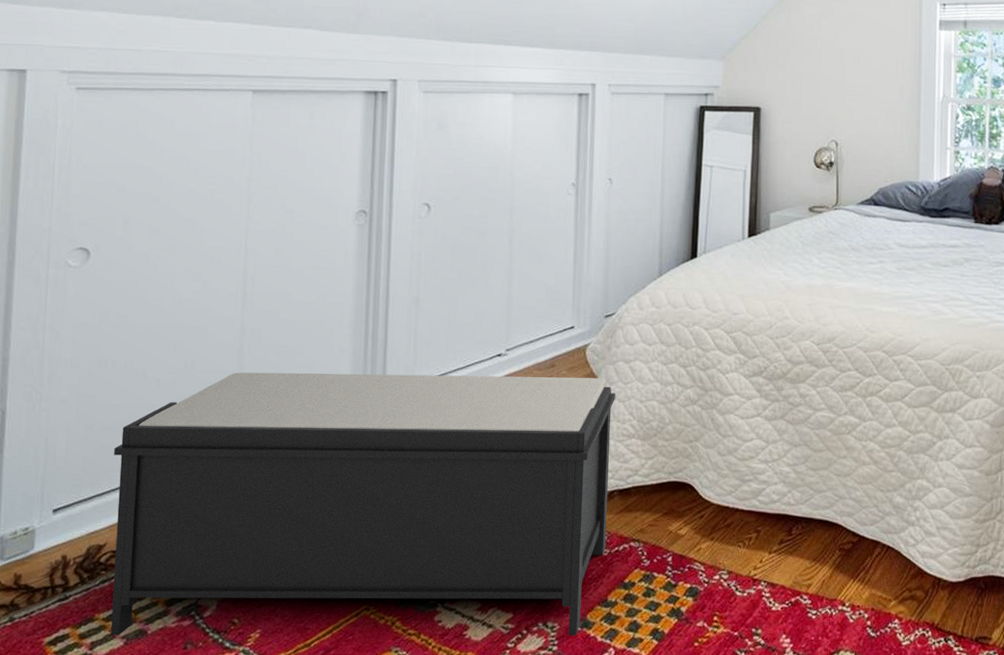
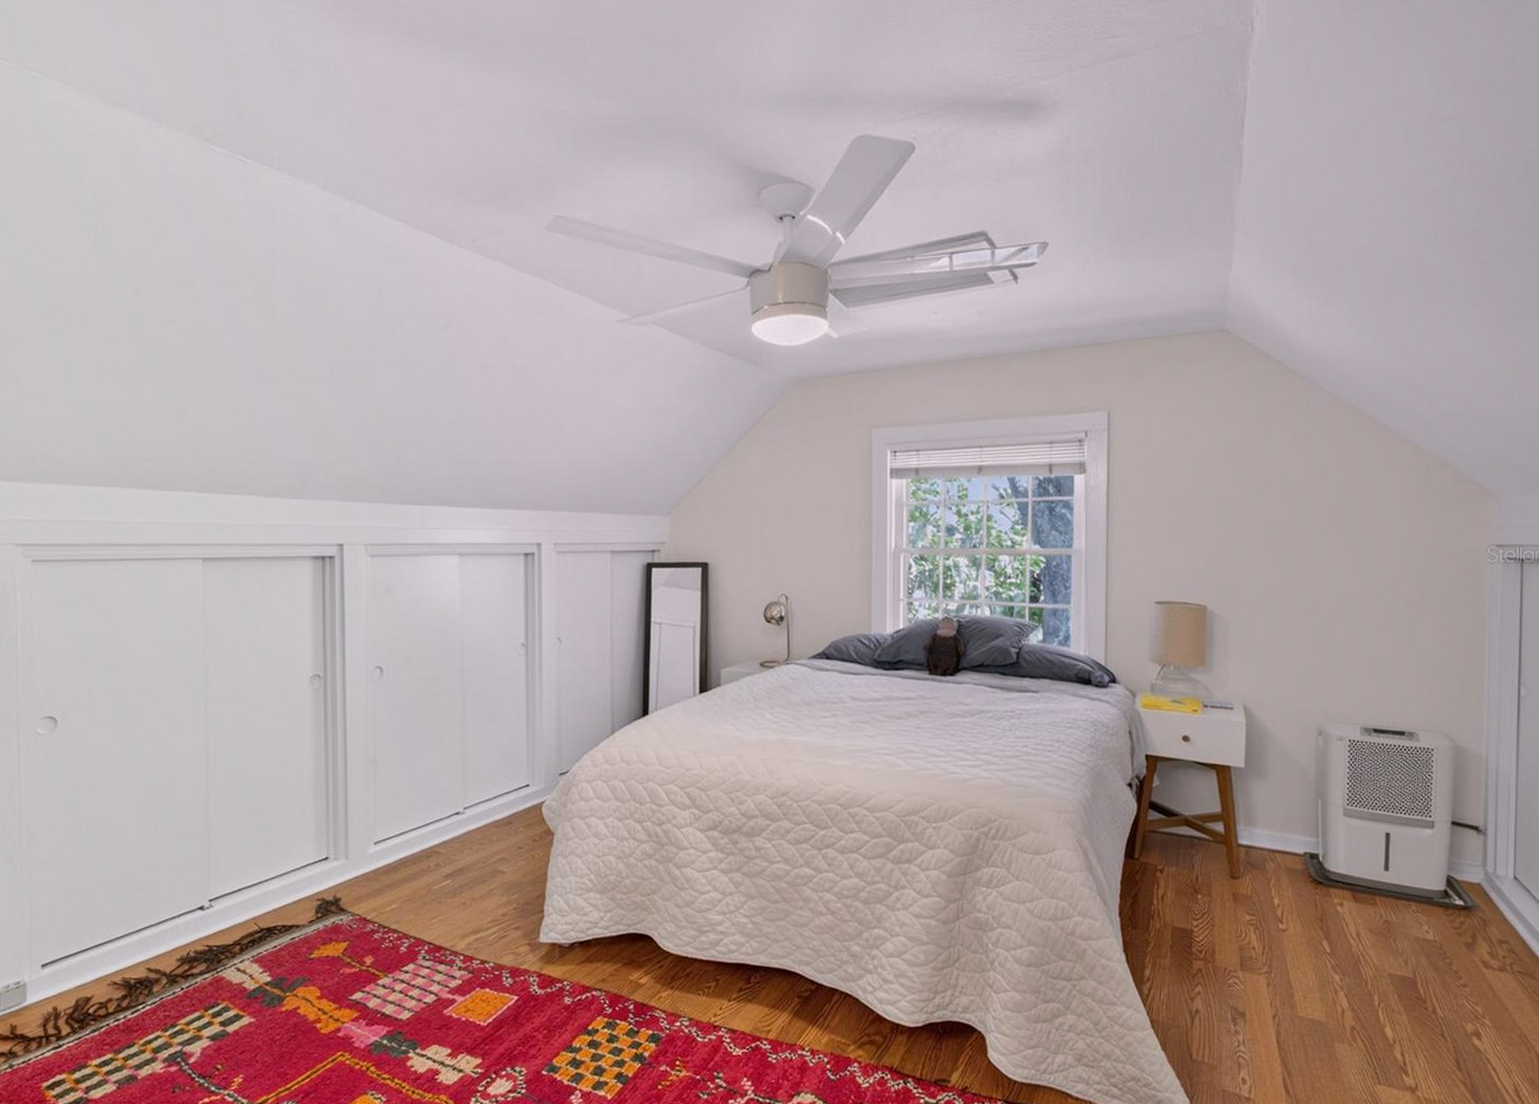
bench: present [111,372,615,636] -> none [94,833,573,1081]

